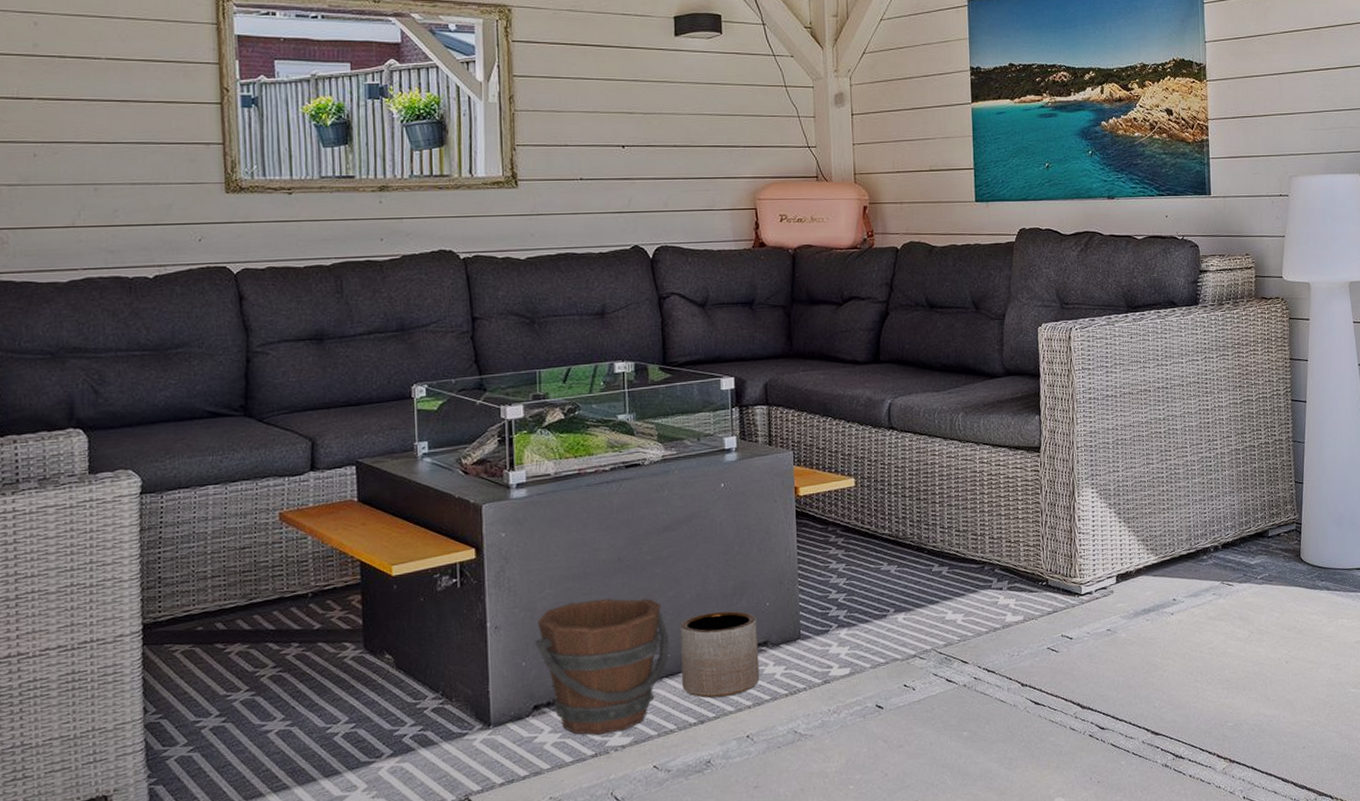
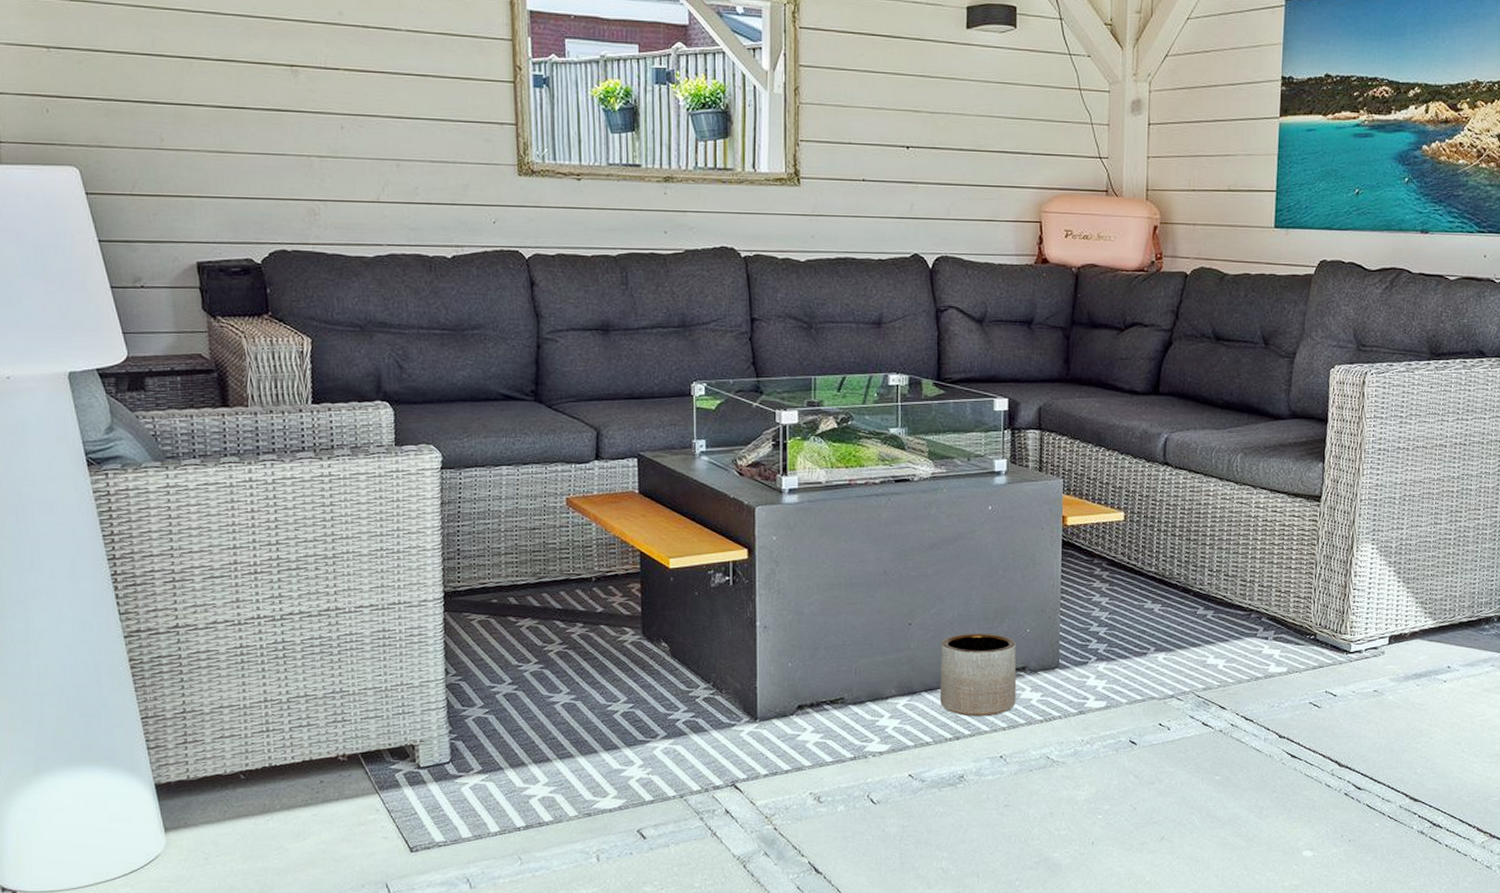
bucket: present [535,598,669,735] -> none [801,609,929,739]

